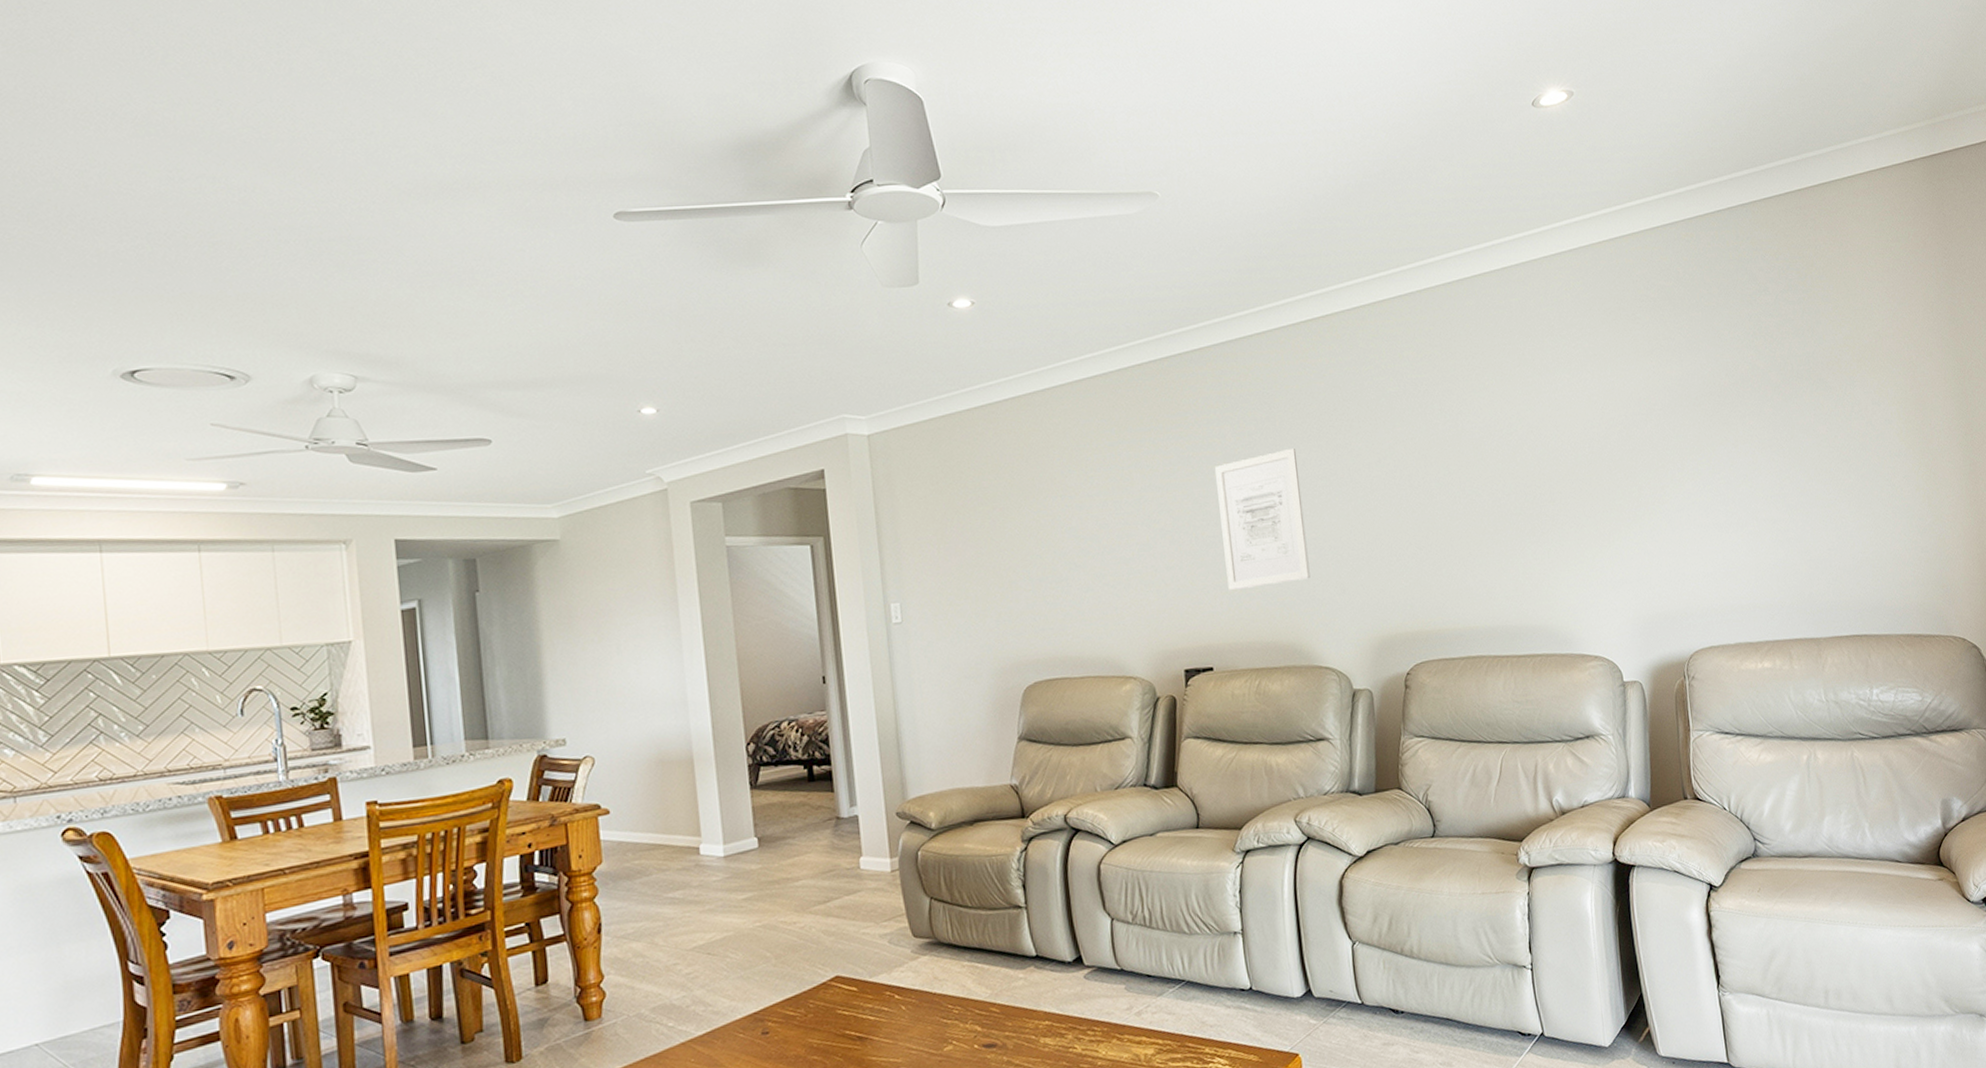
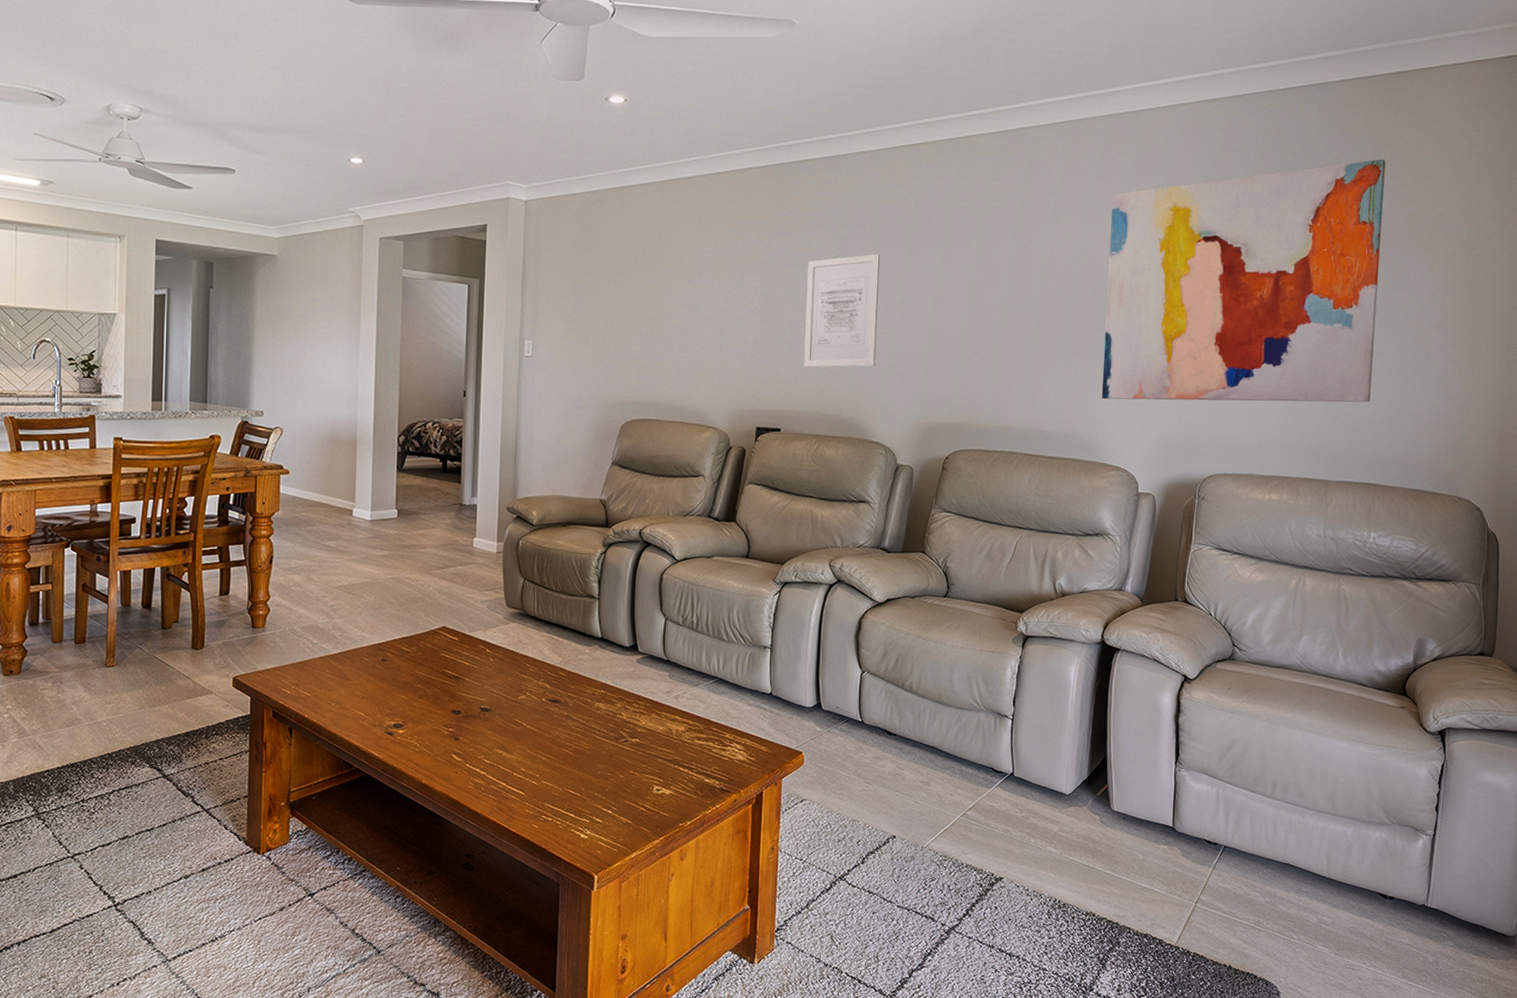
wall art: none [1538,281,1845,582] -> present [1101,159,1386,403]

